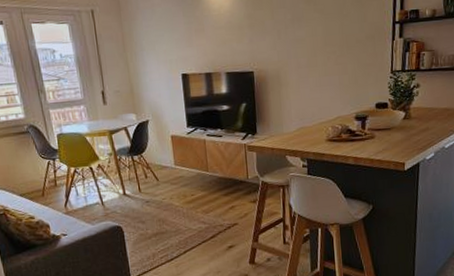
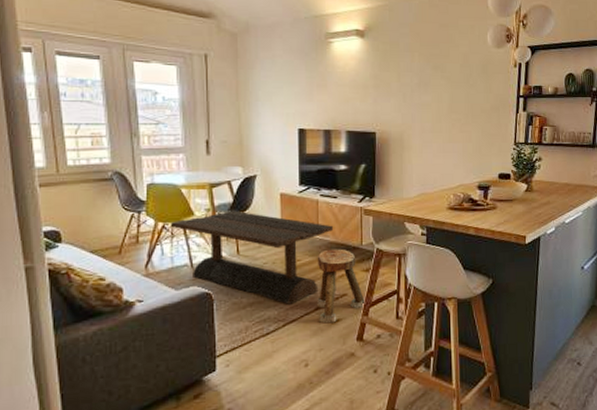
coffee table: none [81,153,222,234] -> present [171,210,334,304]
stool: none [209,183,255,249] -> present [316,249,365,323]

